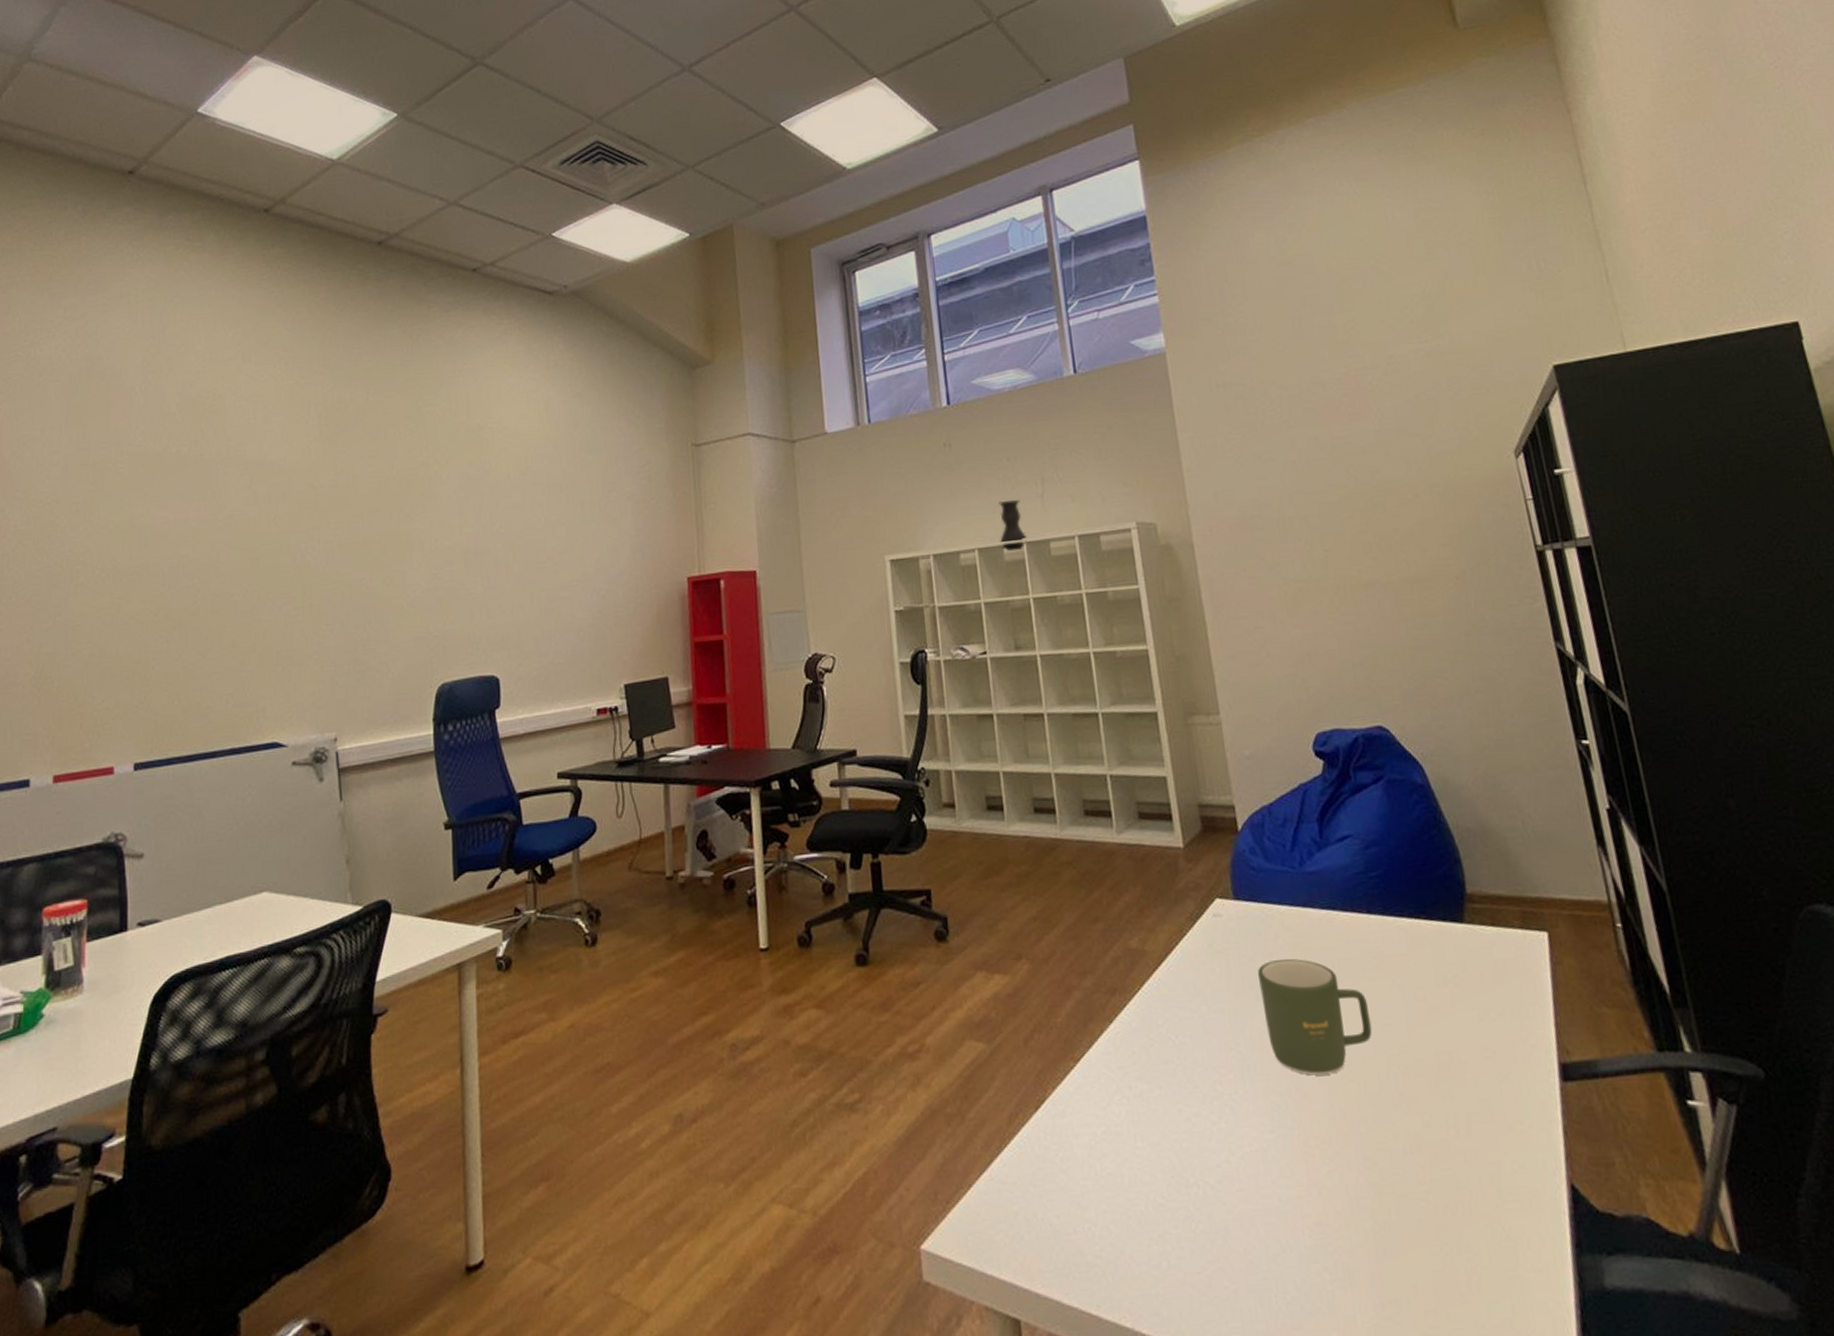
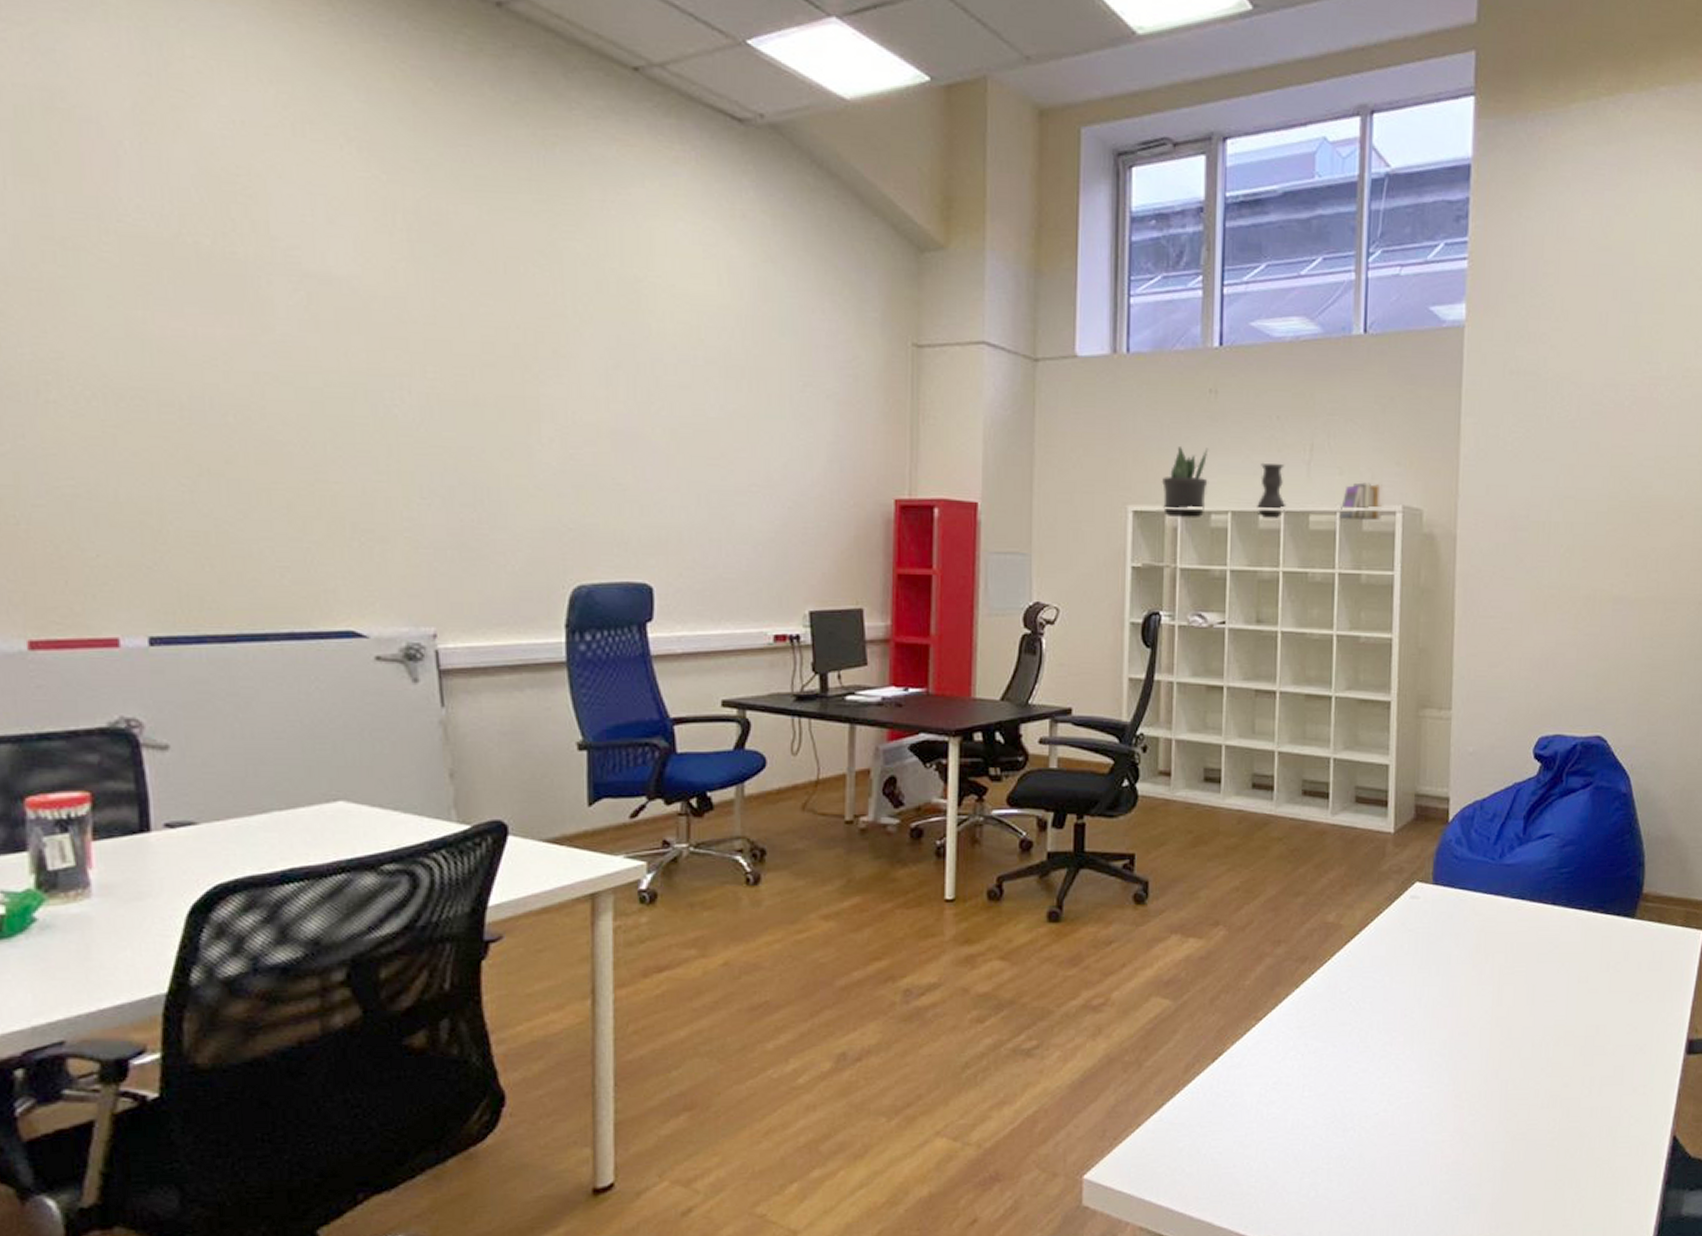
planter: none [912,495,954,562] -> present [1162,447,1207,519]
books: none [1077,505,1119,543] -> present [1339,482,1384,521]
mug: present [1258,958,1373,1076] -> none [1441,939,1536,1041]

